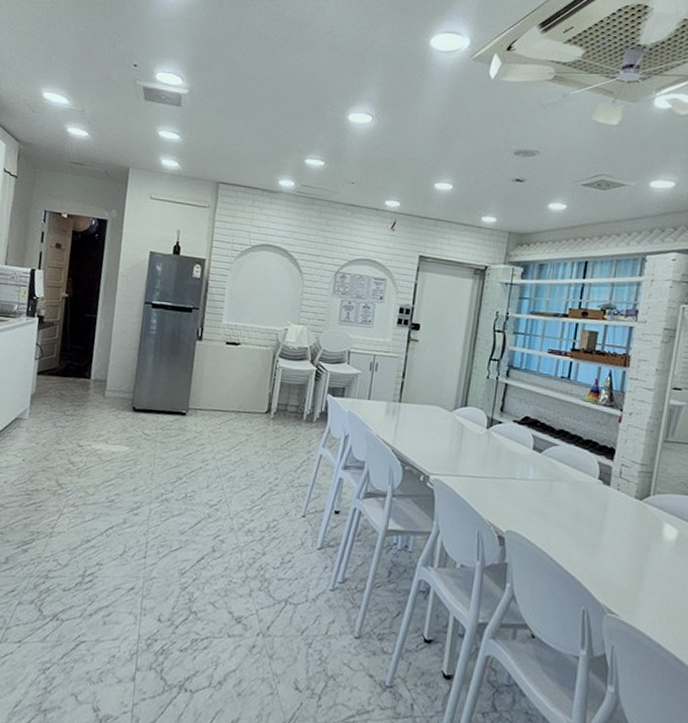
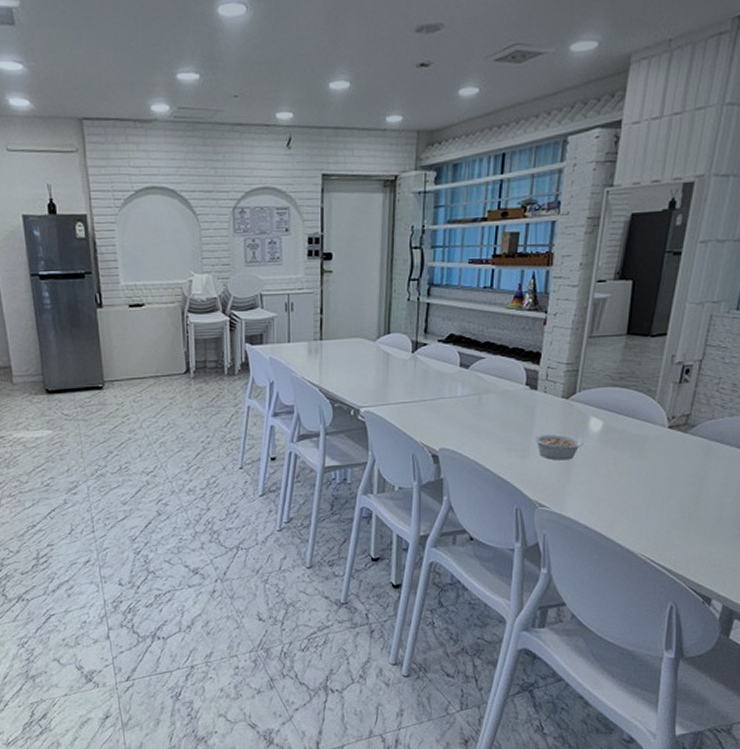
legume: none [605,533,663,566] -> present [534,434,589,461]

